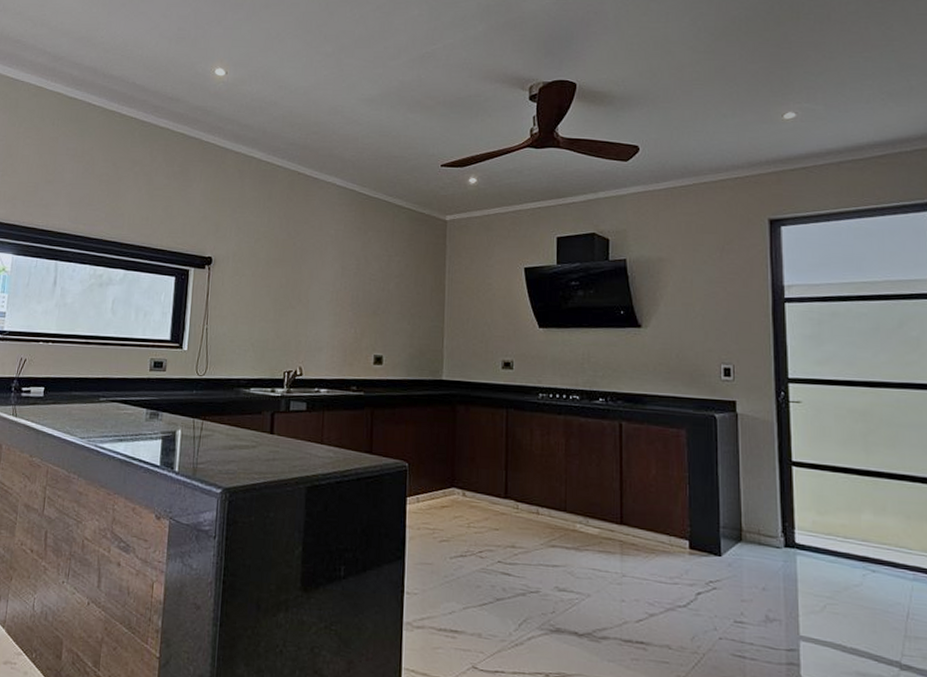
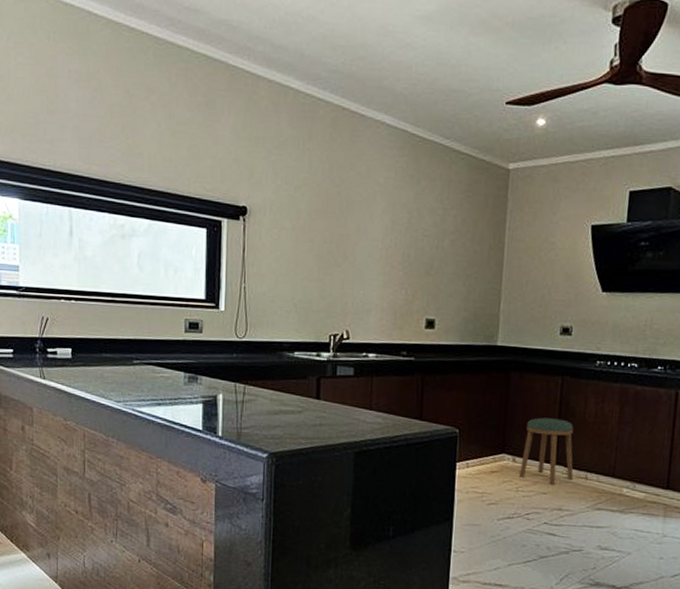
stool: none [470,450,524,521] -> present [520,417,574,485]

